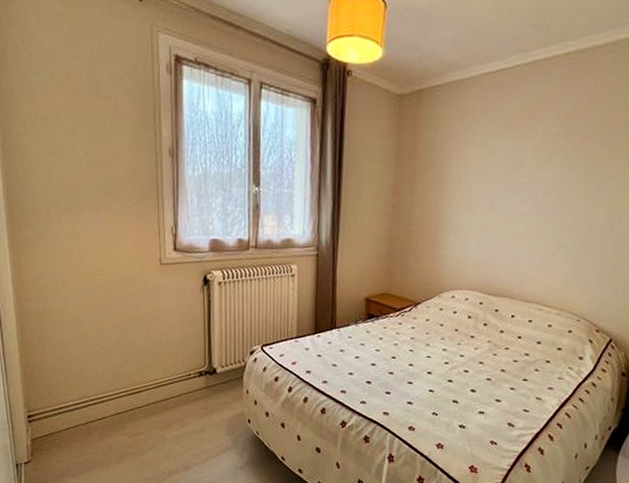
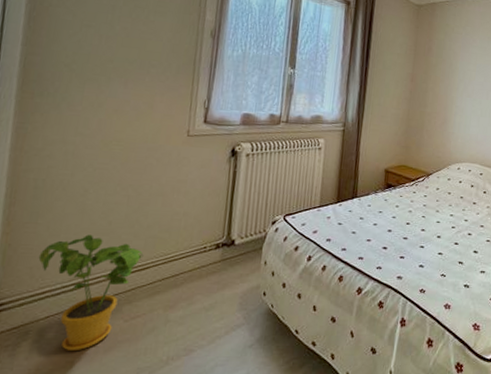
house plant: none [51,359,137,459] -> present [38,234,144,352]

